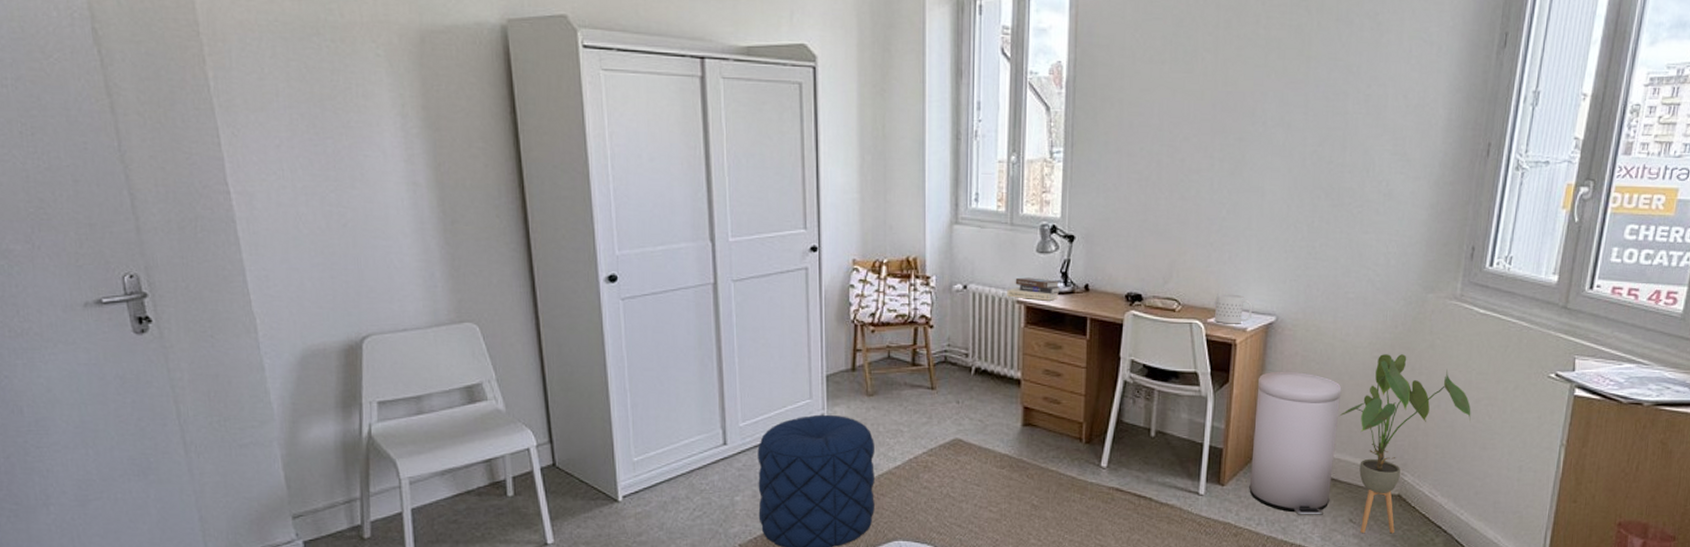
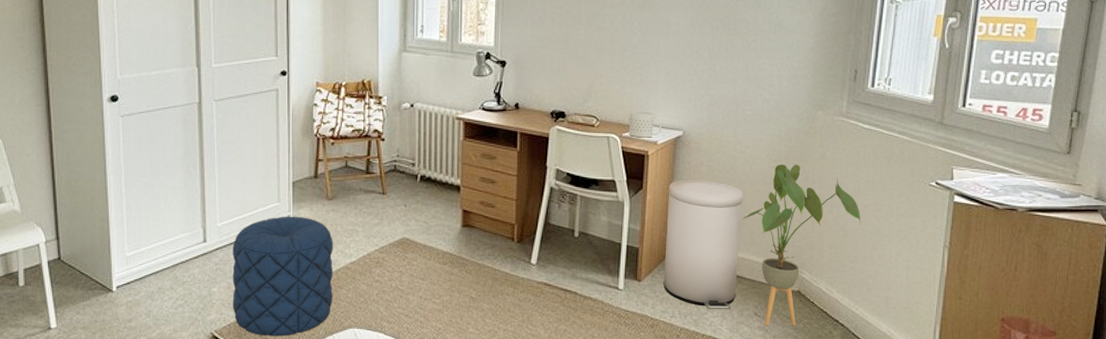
books: present [1007,277,1060,301] -> none [448,97,494,117]

